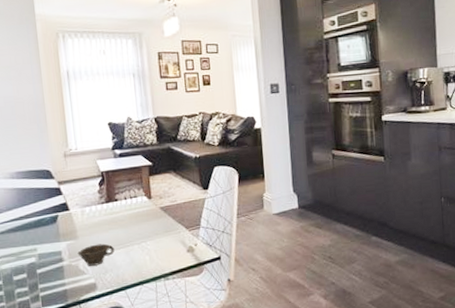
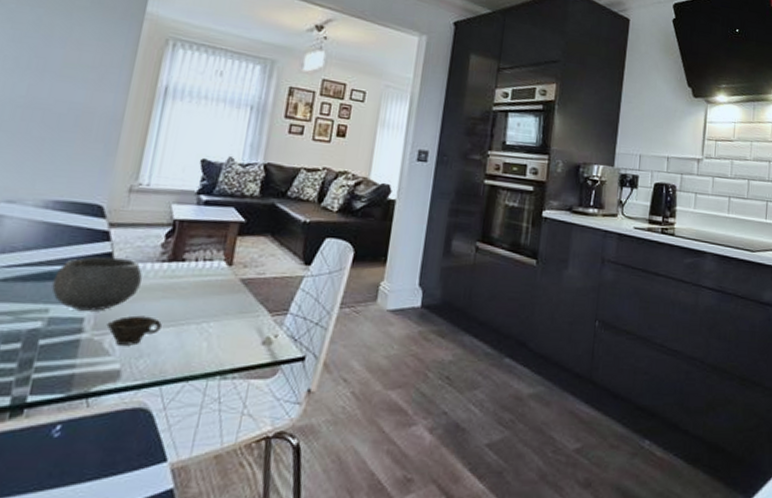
bowl: none [33,205,93,247] -> present [51,257,143,311]

